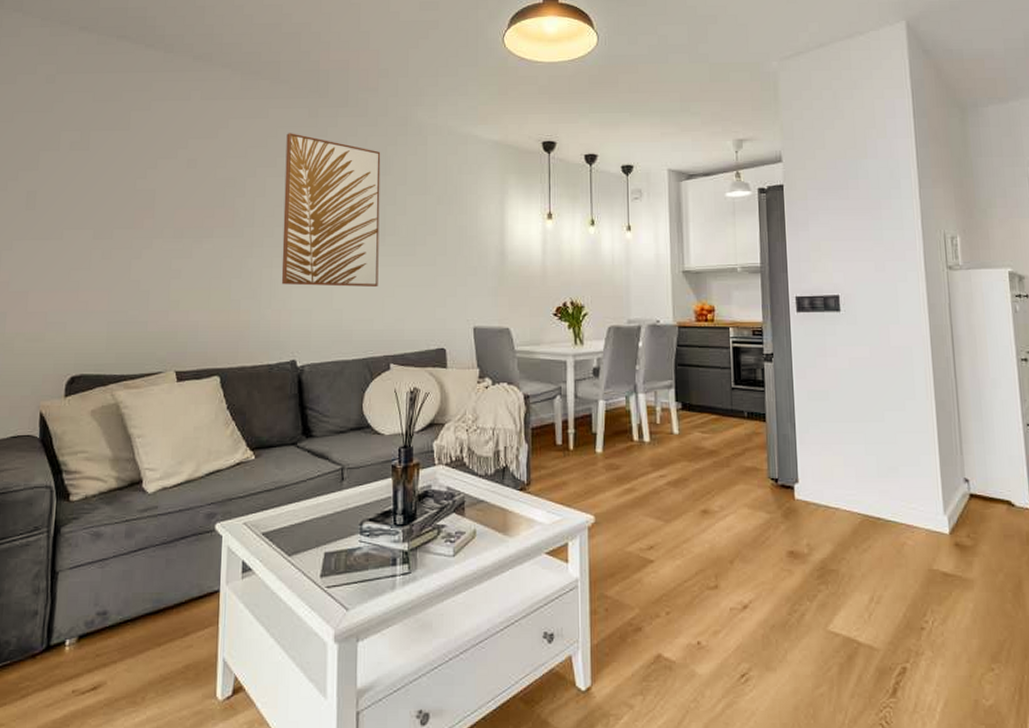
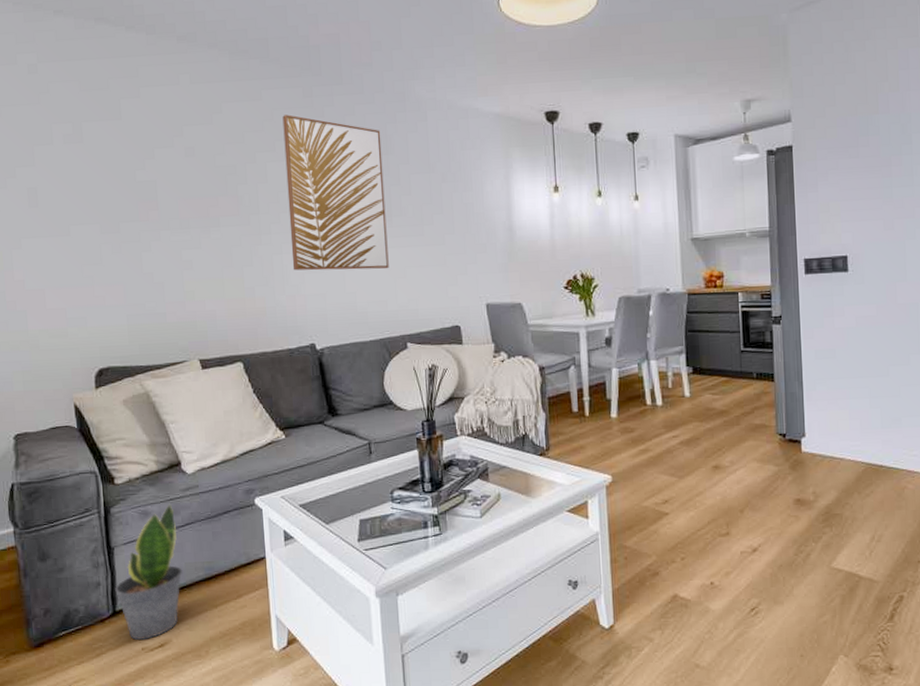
potted plant: none [53,525,129,682] -> present [115,503,183,641]

